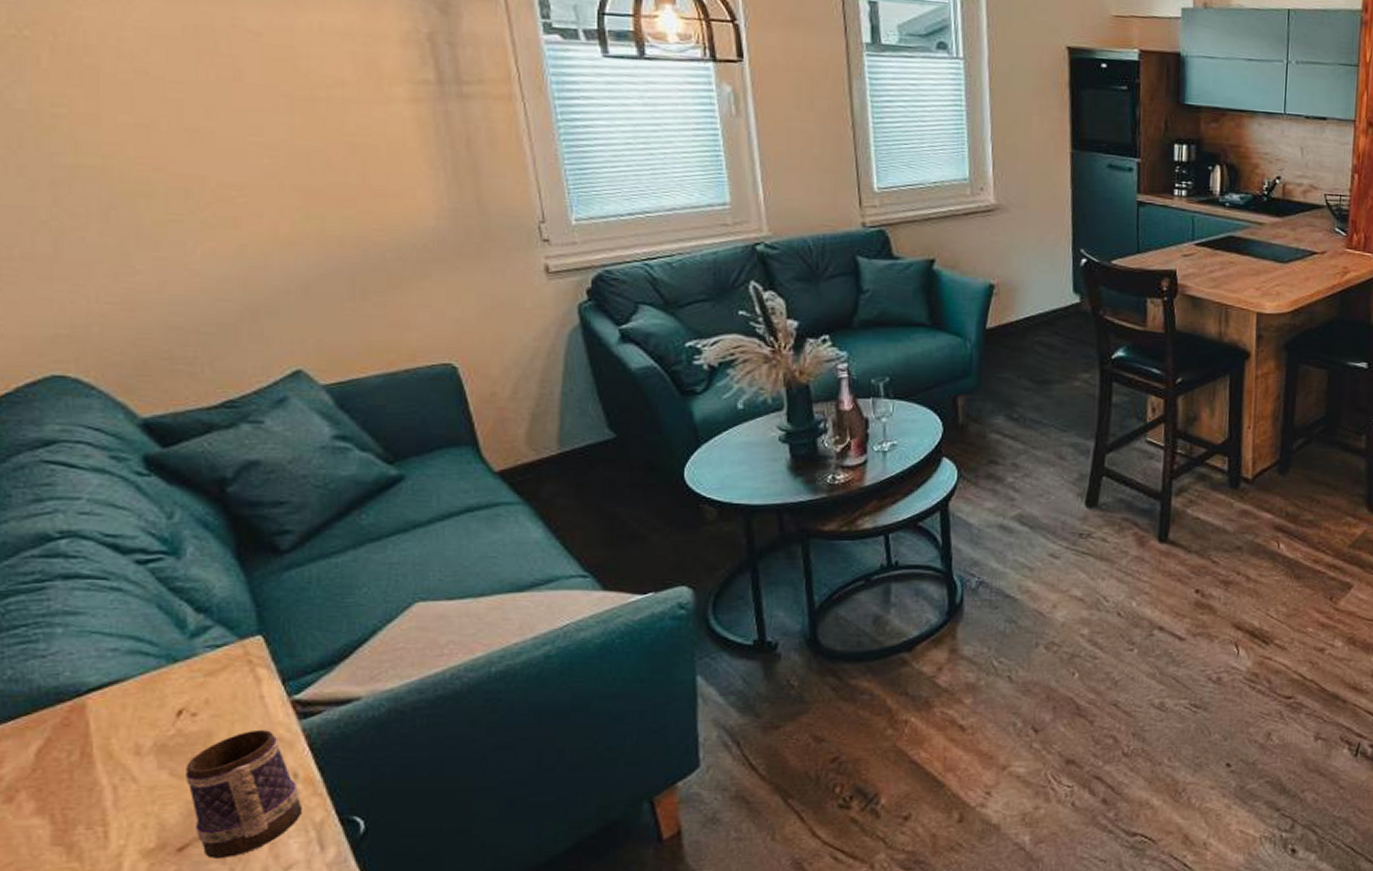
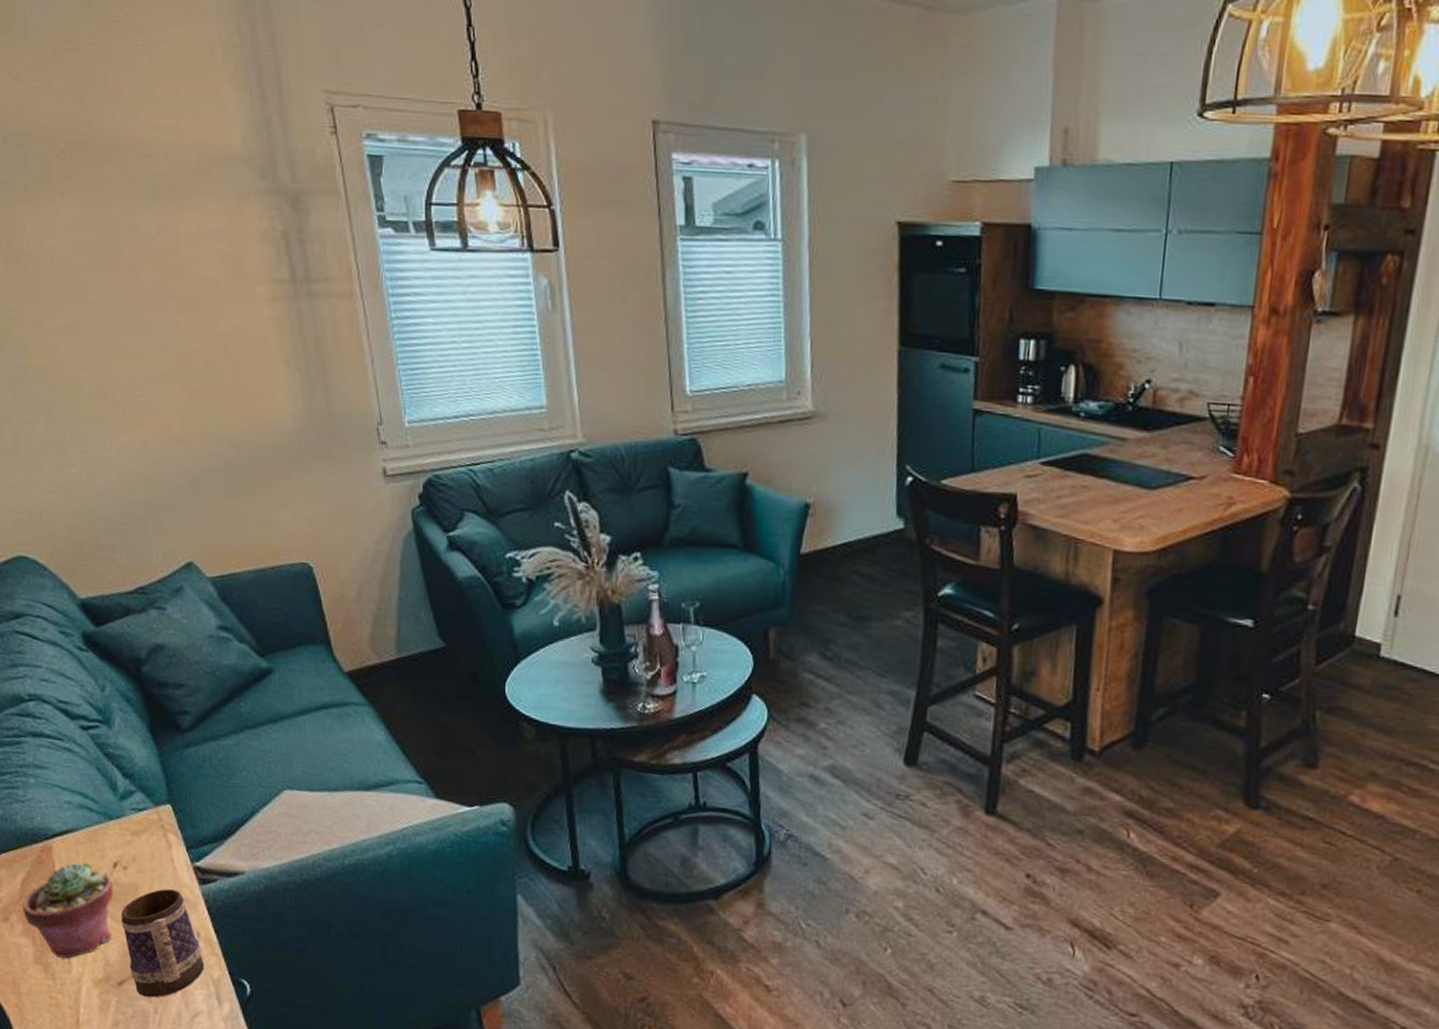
potted succulent: none [37,716,176,833] -> present [22,863,114,958]

